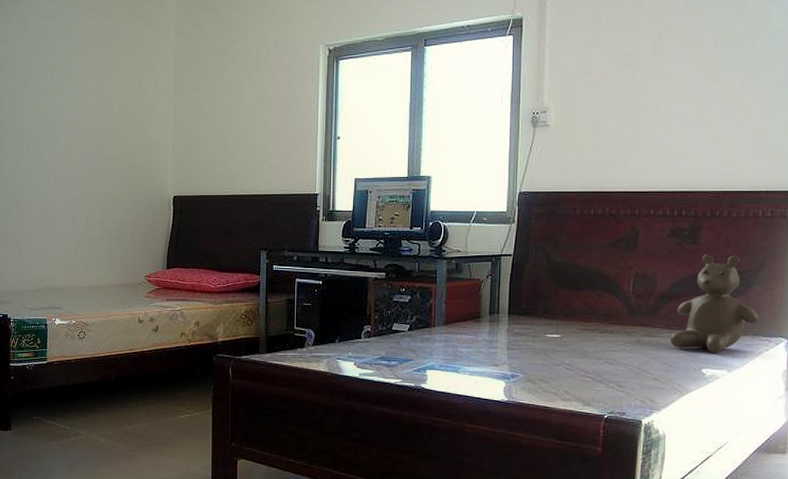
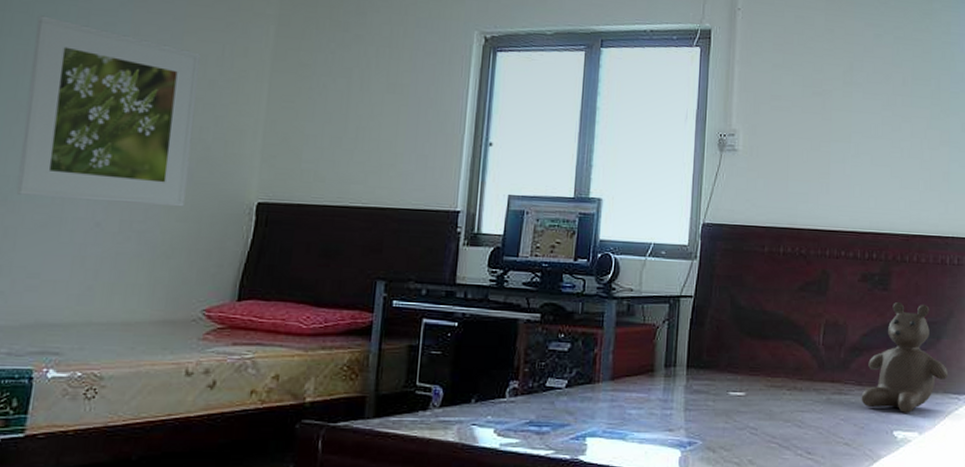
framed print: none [21,71,126,203] -> present [16,15,200,207]

